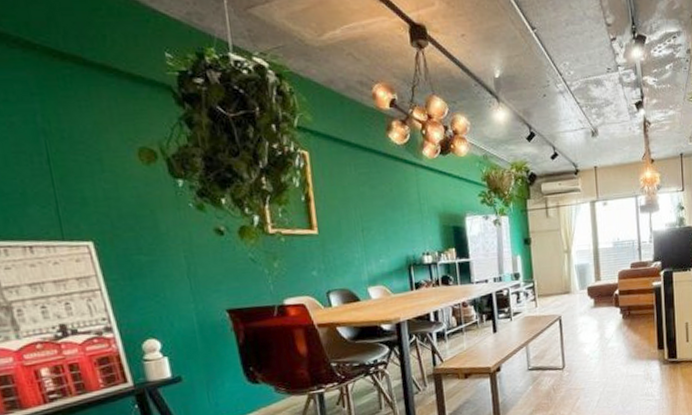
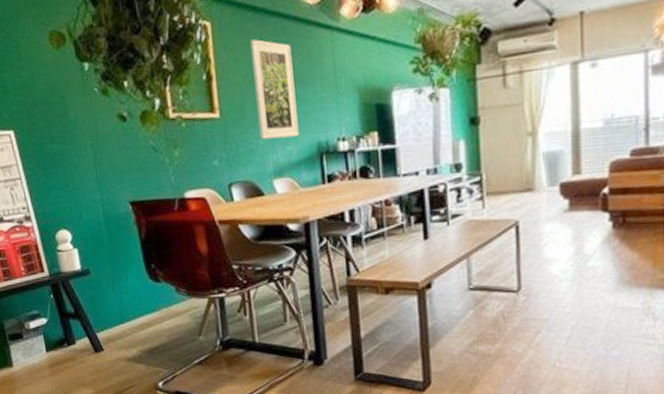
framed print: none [346,169,390,254] -> present [250,39,299,140]

